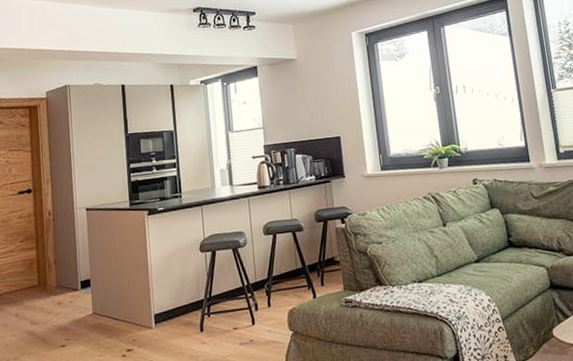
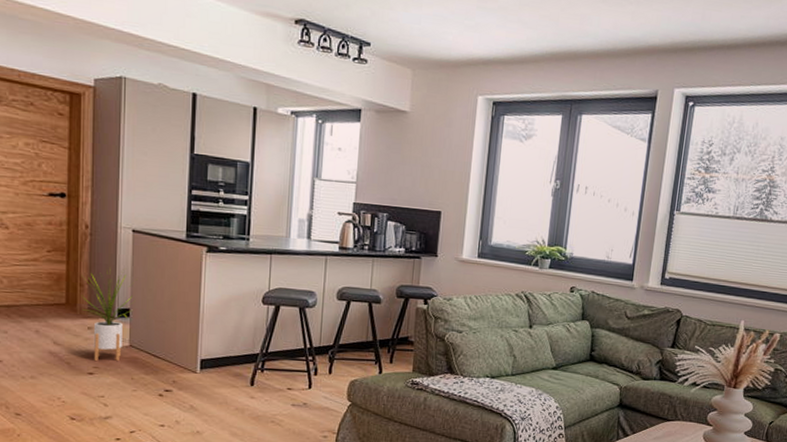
house plant: none [48,243,94,333] -> present [81,268,137,361]

